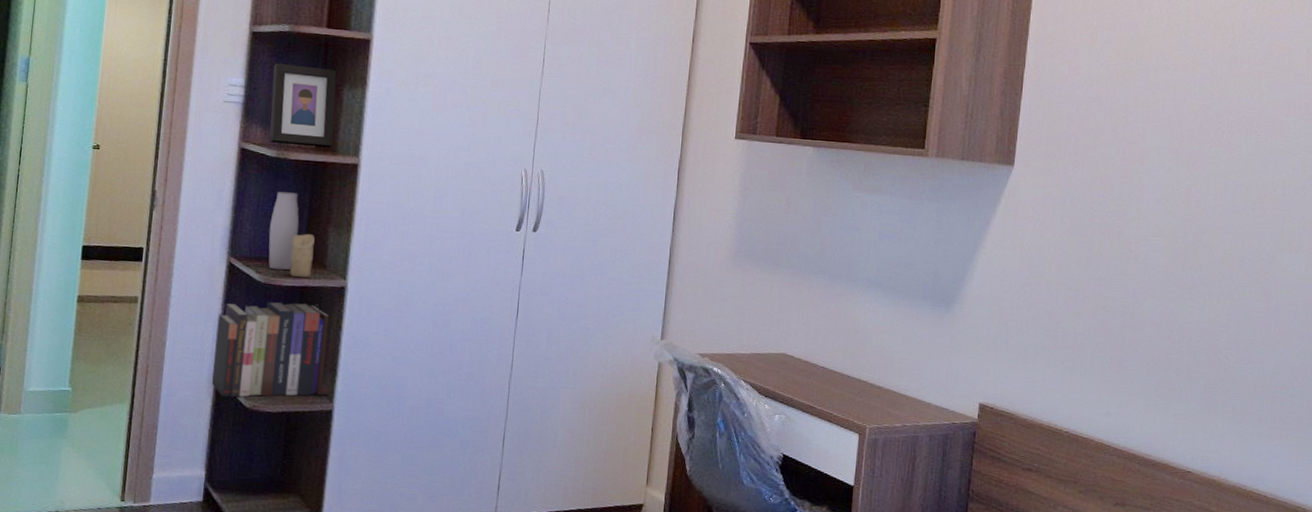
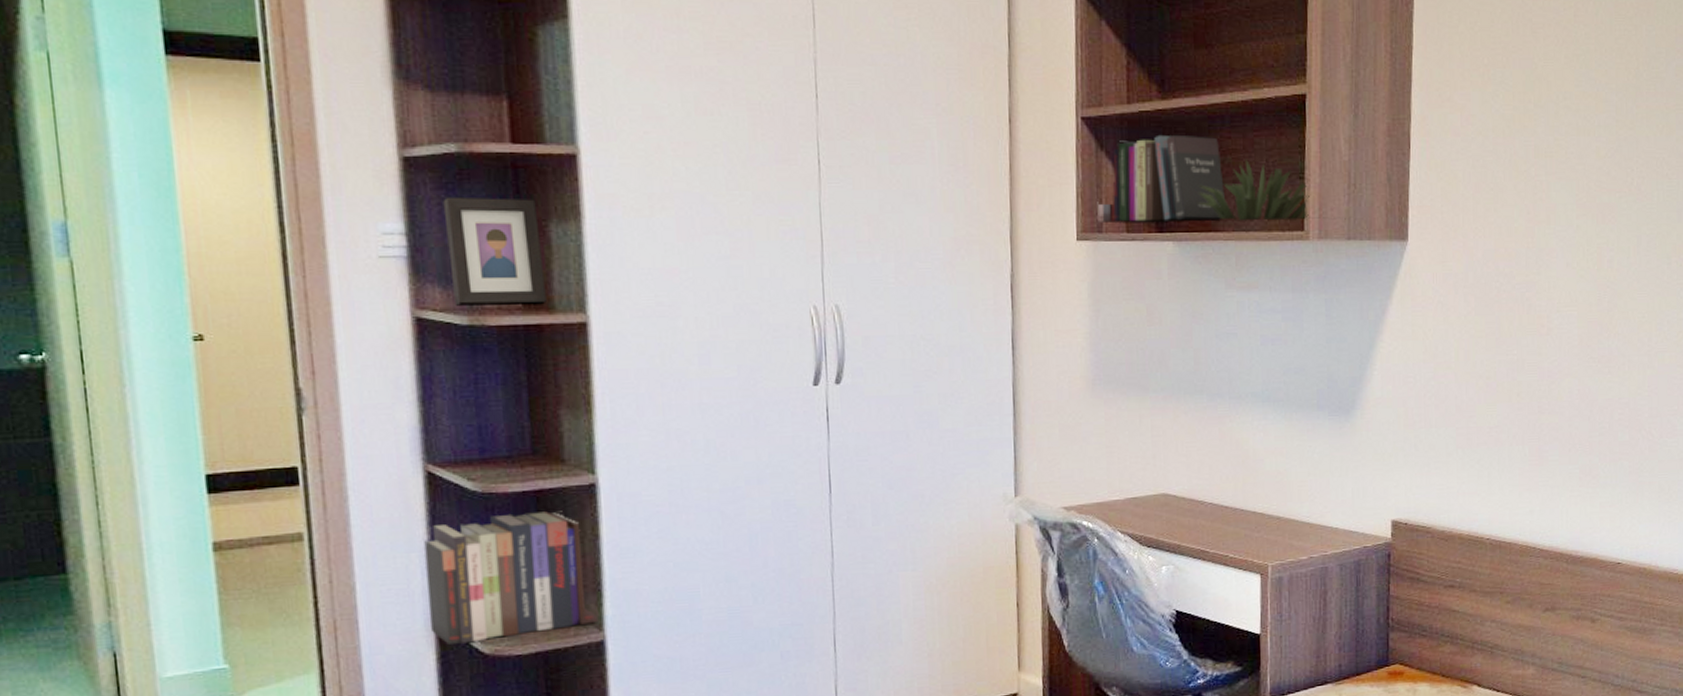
vase: present [268,191,300,271] -> none [475,369,519,474]
candle: present [290,233,315,278] -> none [511,420,546,480]
books: none [754,61,861,135] -> present [1097,134,1225,224]
plant: none [837,86,932,140] -> present [1198,159,1310,221]

